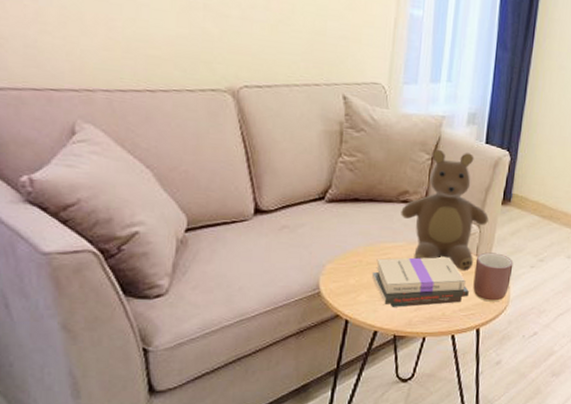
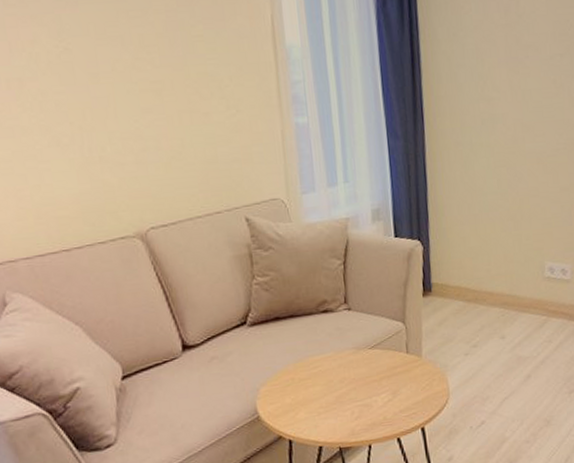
books: present [371,256,469,307] -> none [306,359,407,420]
teddy bear: present [401,149,489,272] -> none [323,250,412,371]
mug: present [473,252,514,302] -> none [407,346,447,398]

